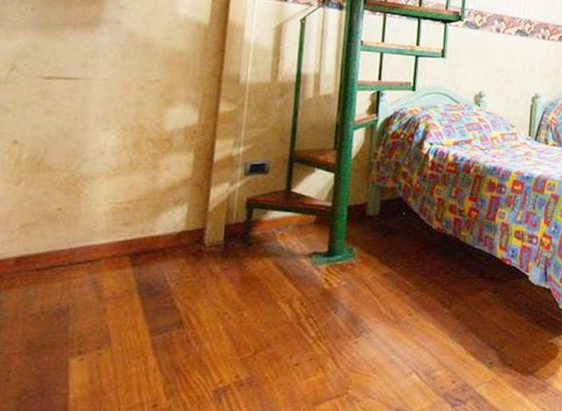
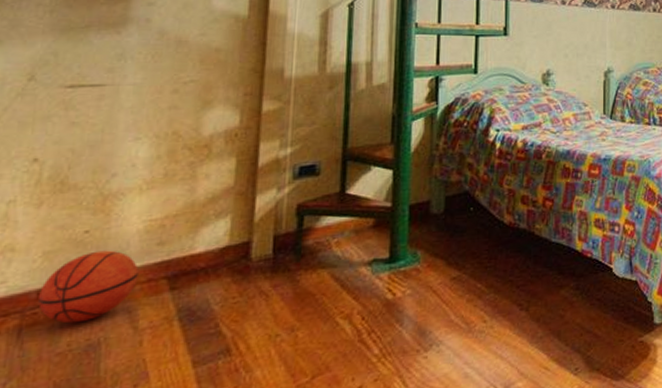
basketball: none [15,227,105,289] -> present [38,250,139,324]

